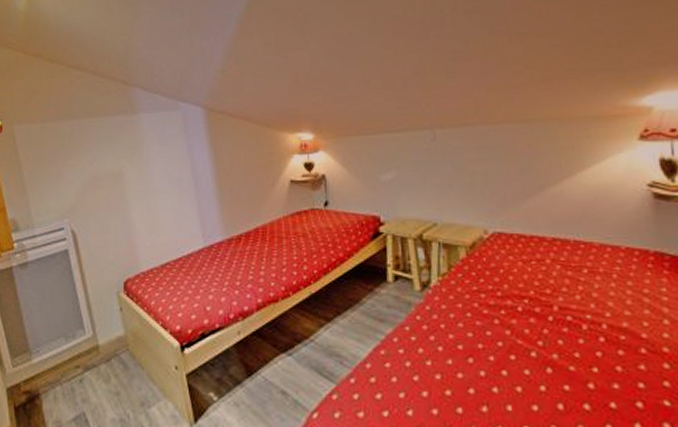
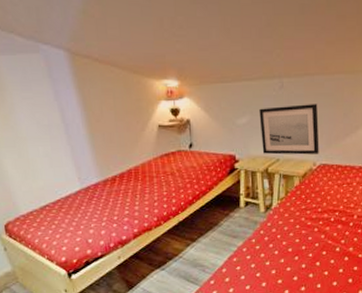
wall art: none [408,158,491,219] -> present [259,104,319,155]

